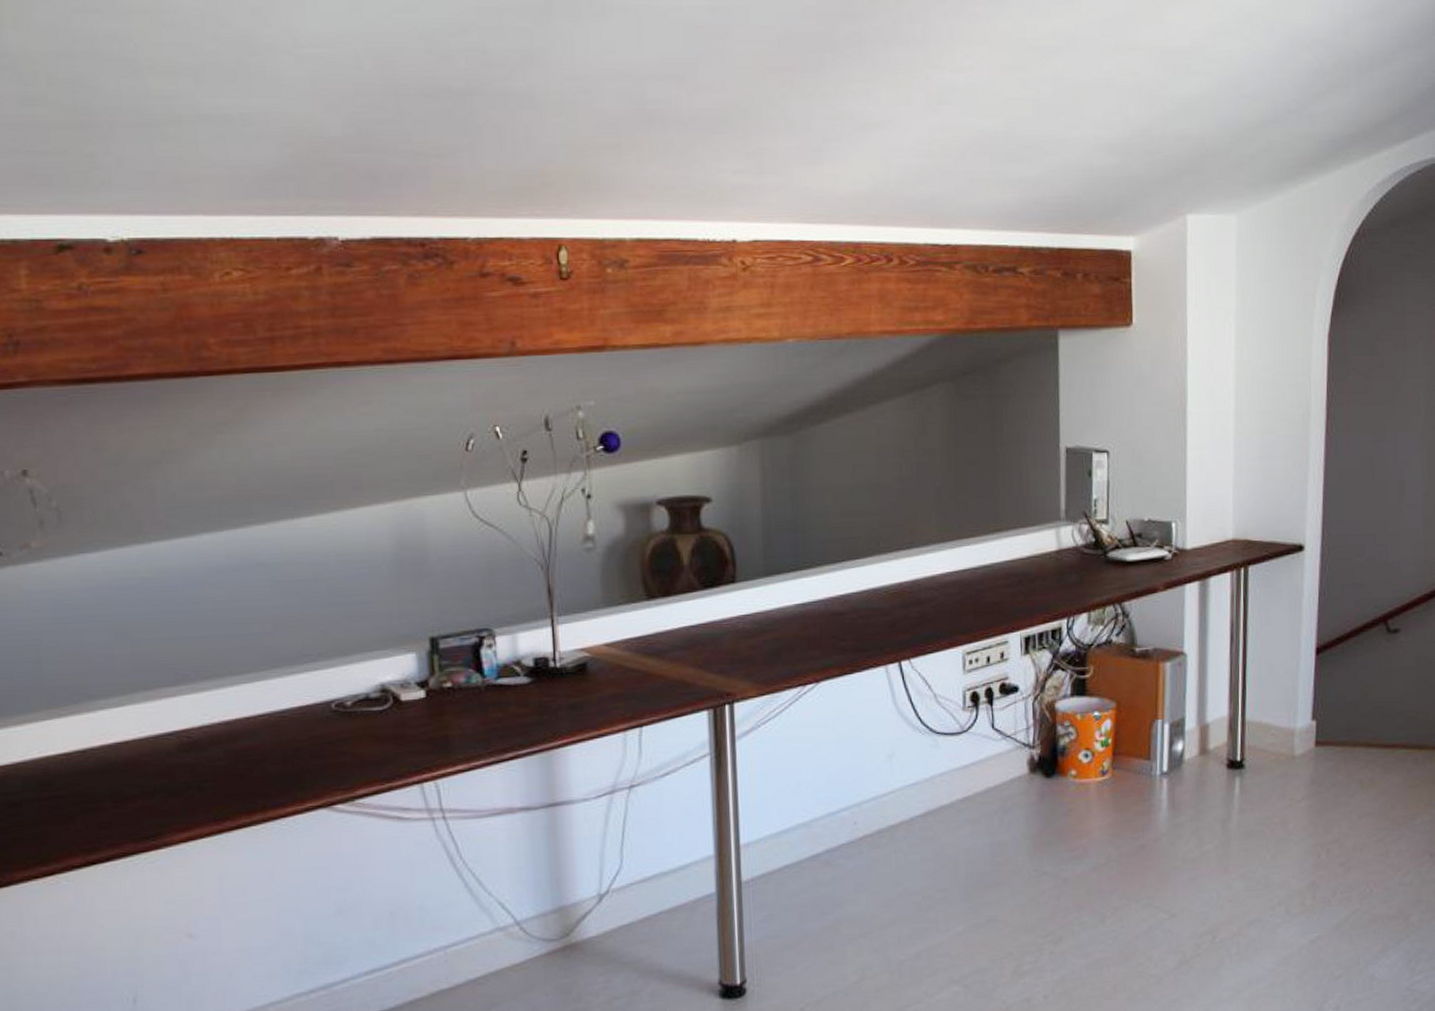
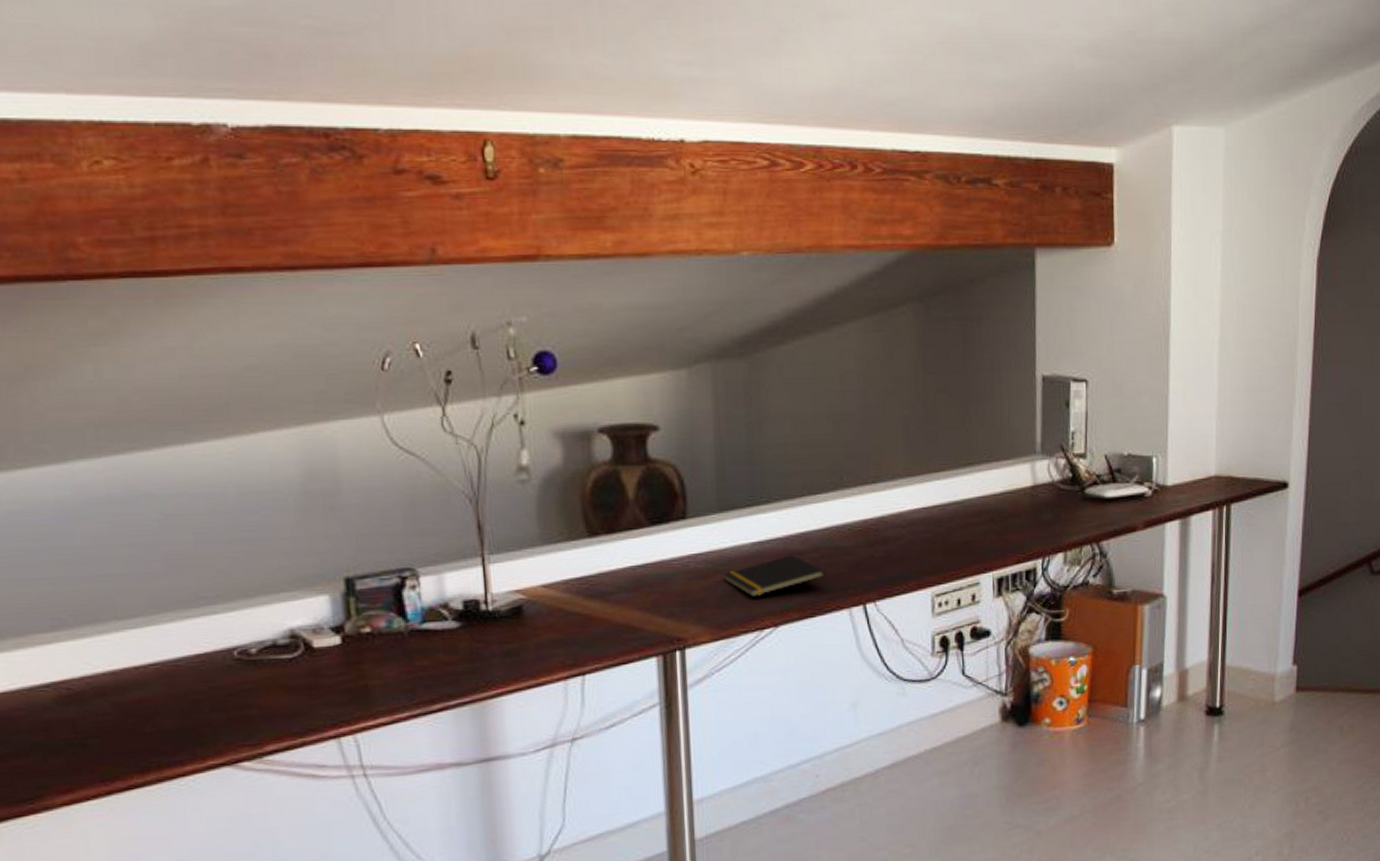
notepad: none [769,615,863,656] -> present [723,555,825,598]

